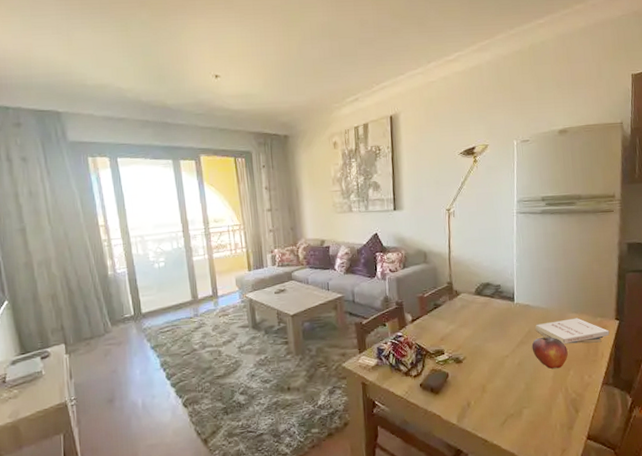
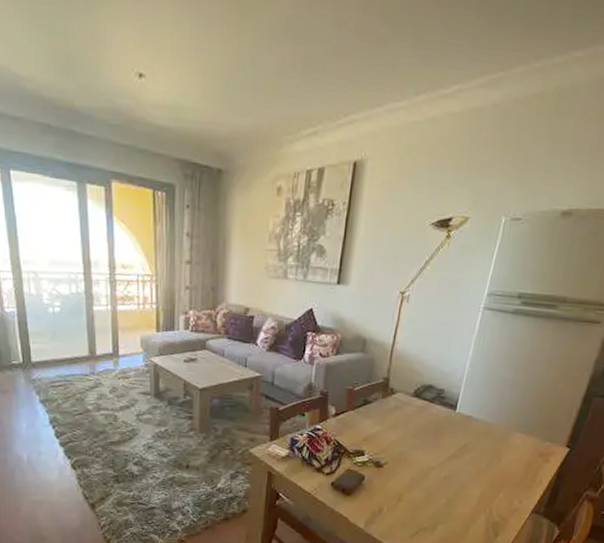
fruit: present [531,336,568,369] -> none [463,453,503,489]
books: present [535,318,610,344] -> none [473,438,556,468]

